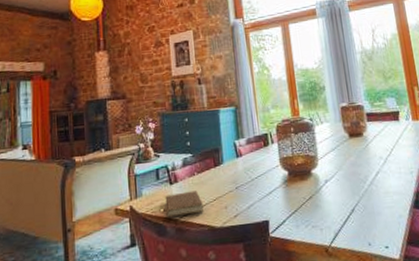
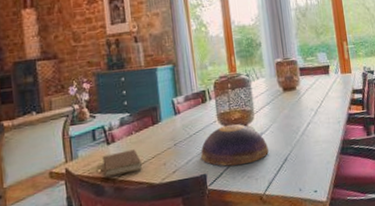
decorative bowl: none [262,169,334,214] -> present [201,124,269,167]

